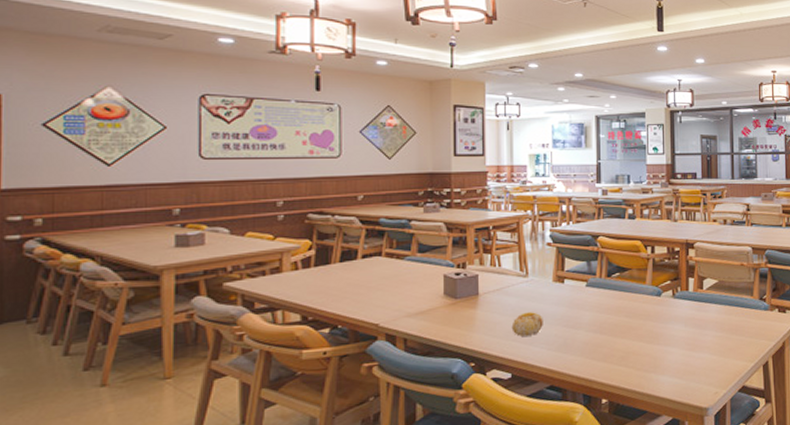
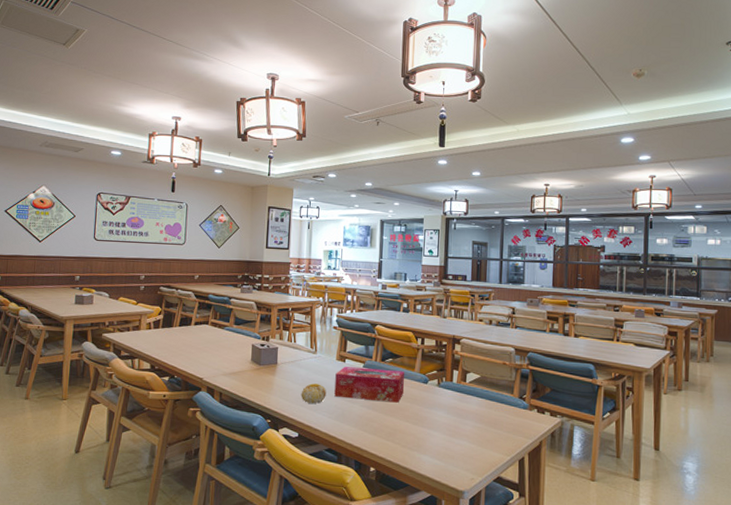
tissue box: none [553,286,636,325] -> present [334,367,405,403]

